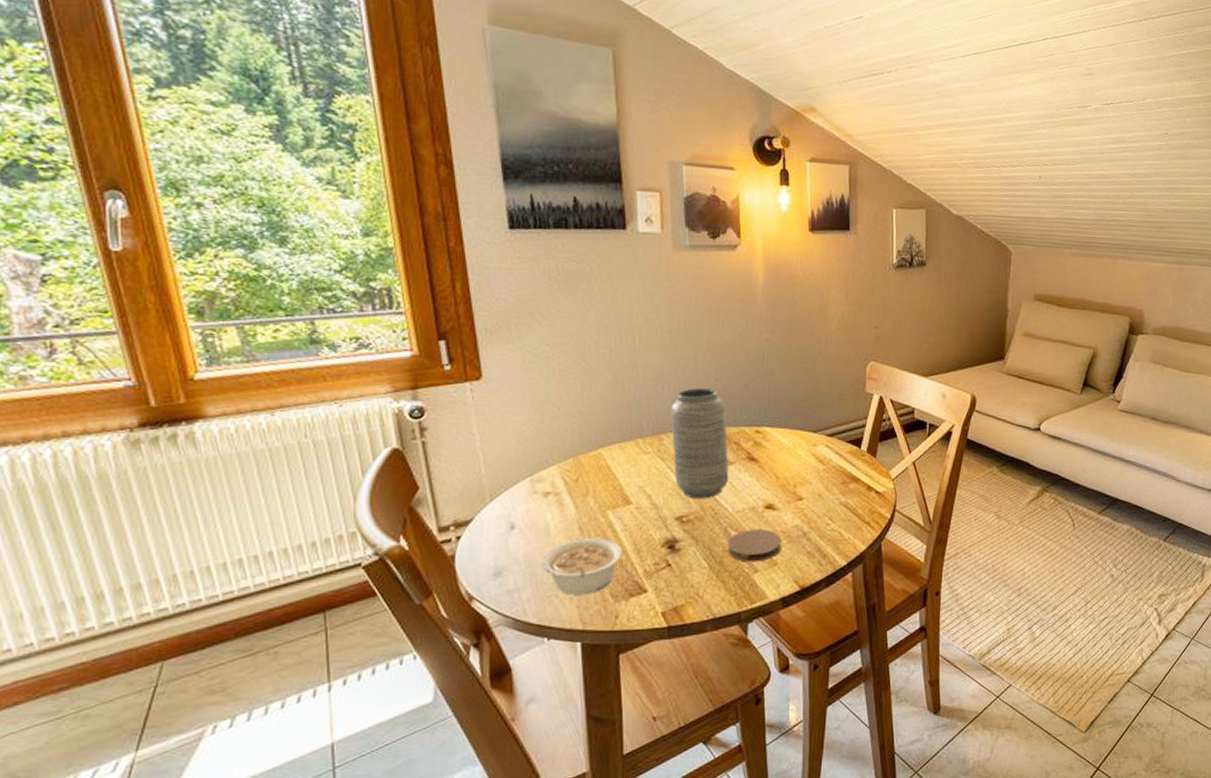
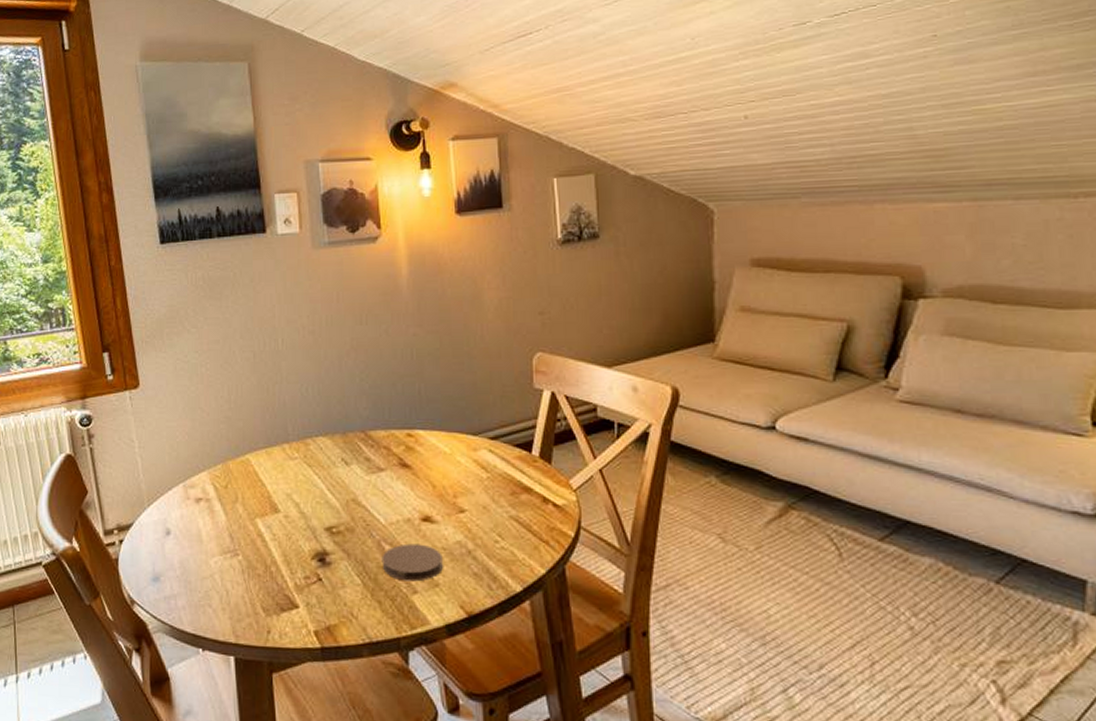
legume: present [541,538,623,596] -> none [194,547,273,607]
vase: present [670,388,729,499] -> none [315,390,380,509]

